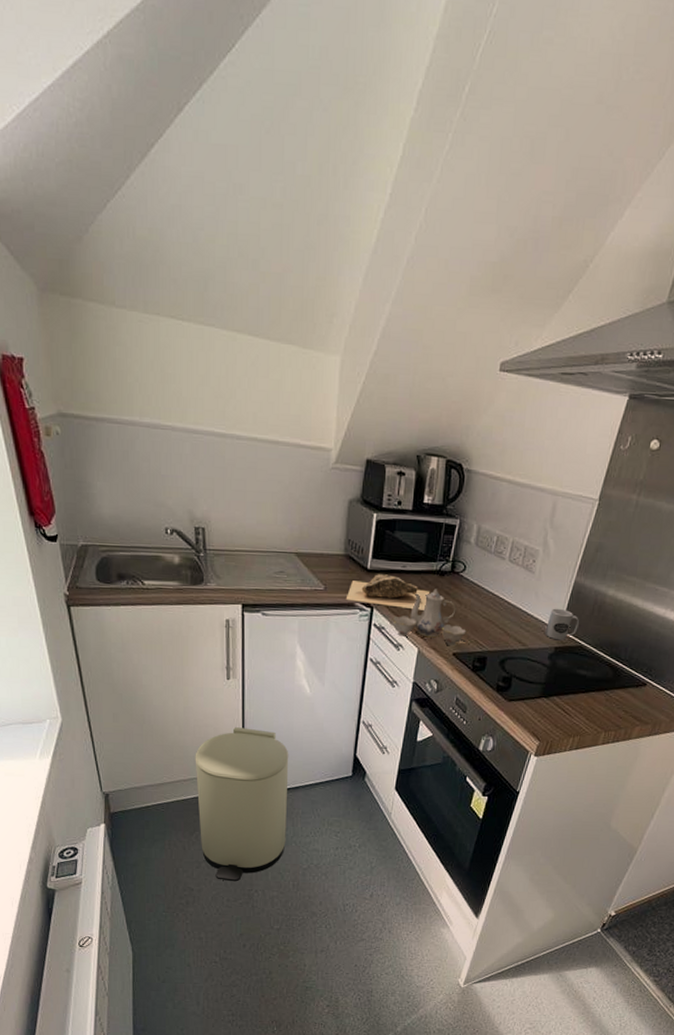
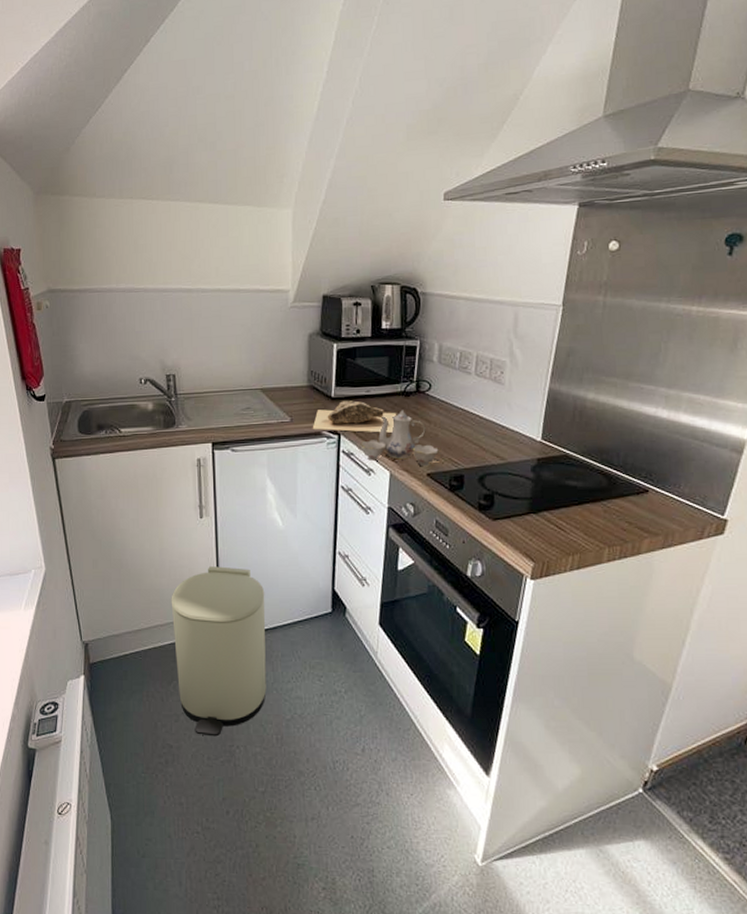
mug: present [545,608,580,641] -> none [524,417,561,451]

